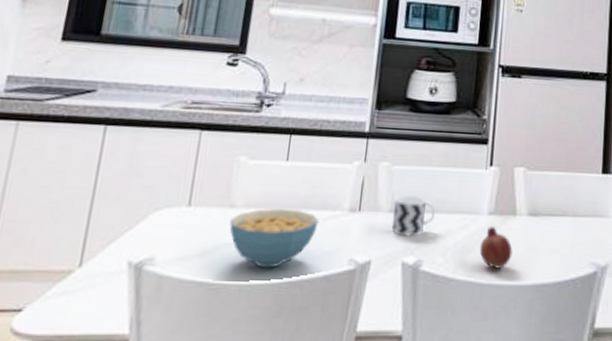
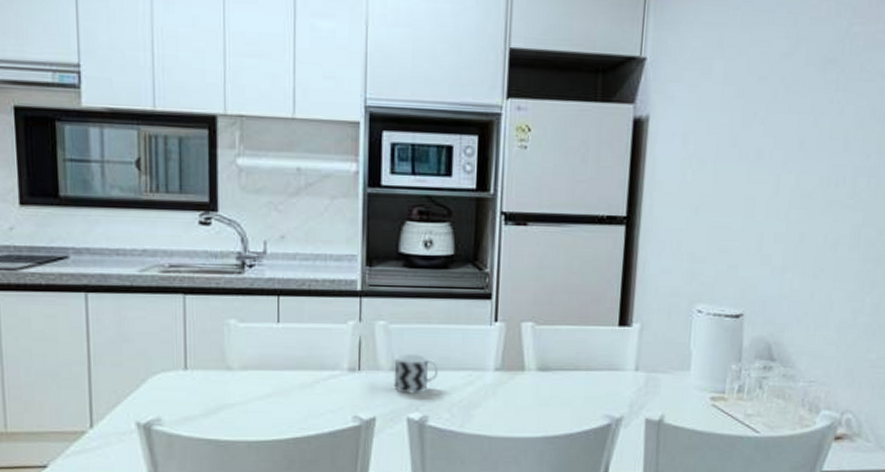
cereal bowl: present [229,208,319,269] -> none [229,369,318,426]
fruit: present [479,227,513,269] -> none [486,382,522,423]

